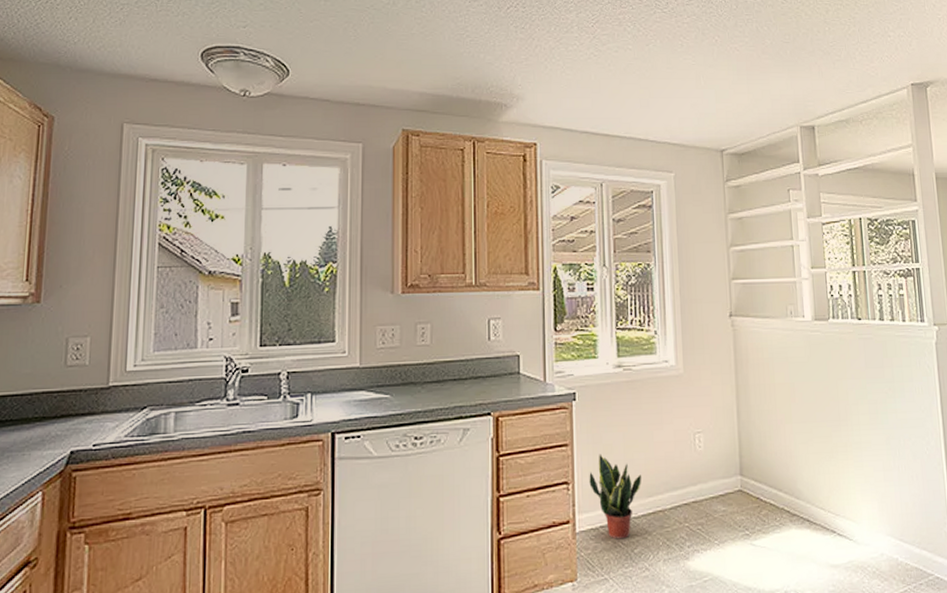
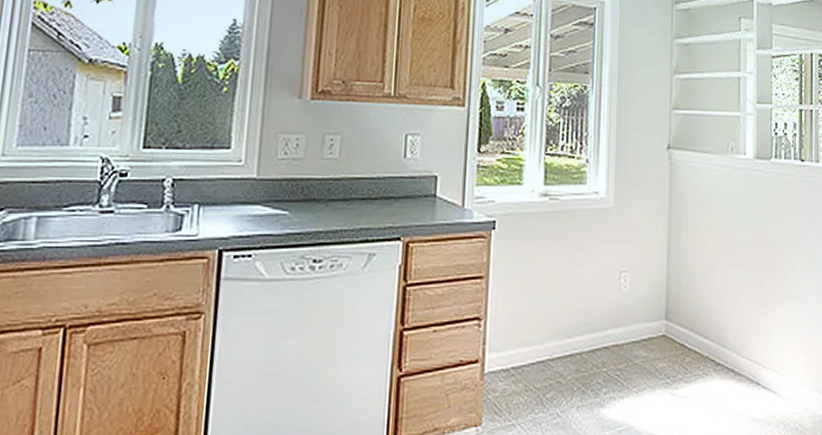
potted plant: present [589,453,641,540] -> none [503,288,560,382]

